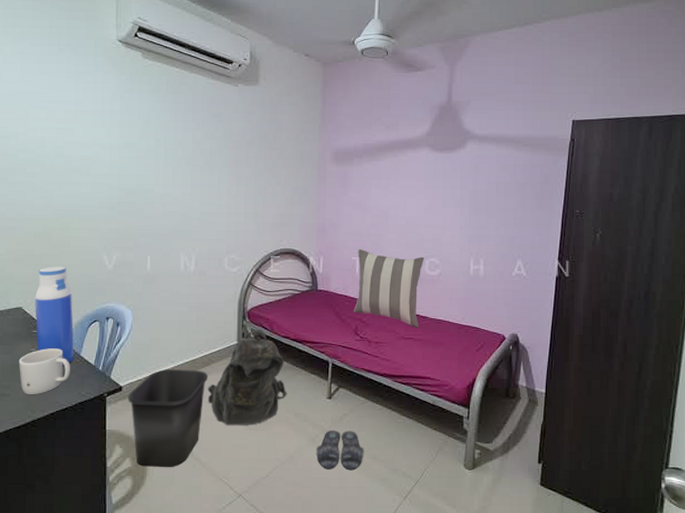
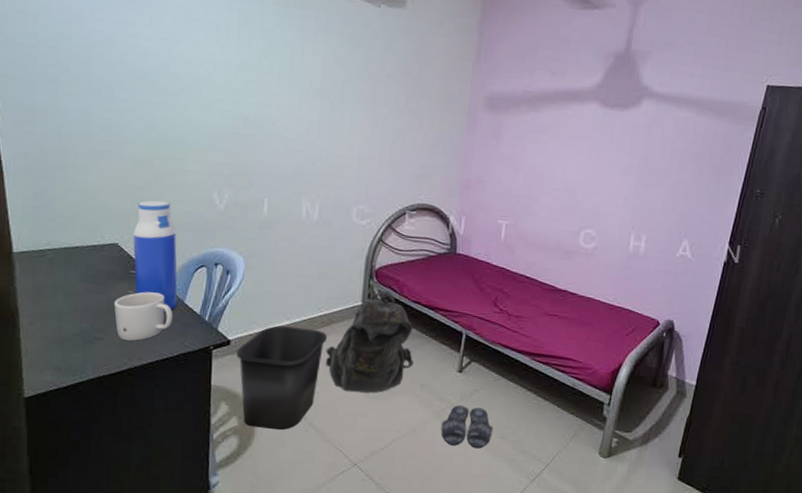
pillow: present [353,248,424,328] -> none [494,211,579,305]

